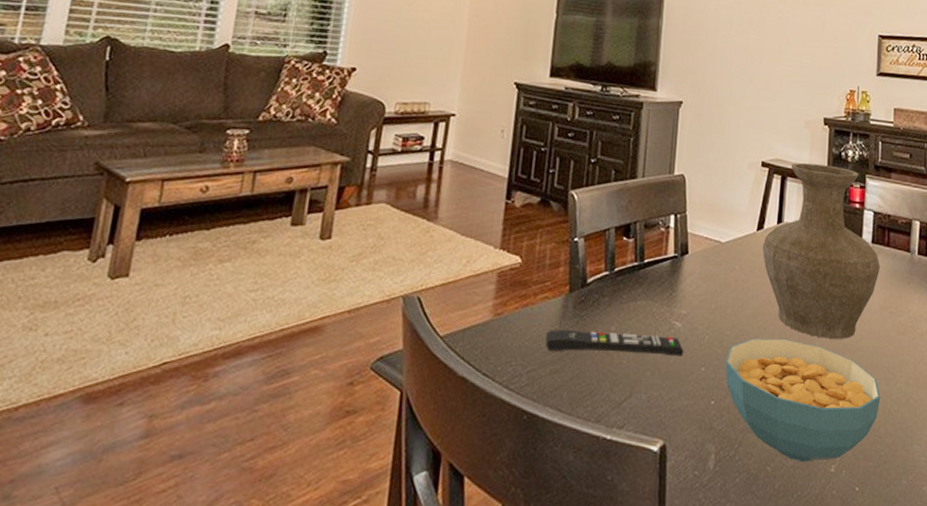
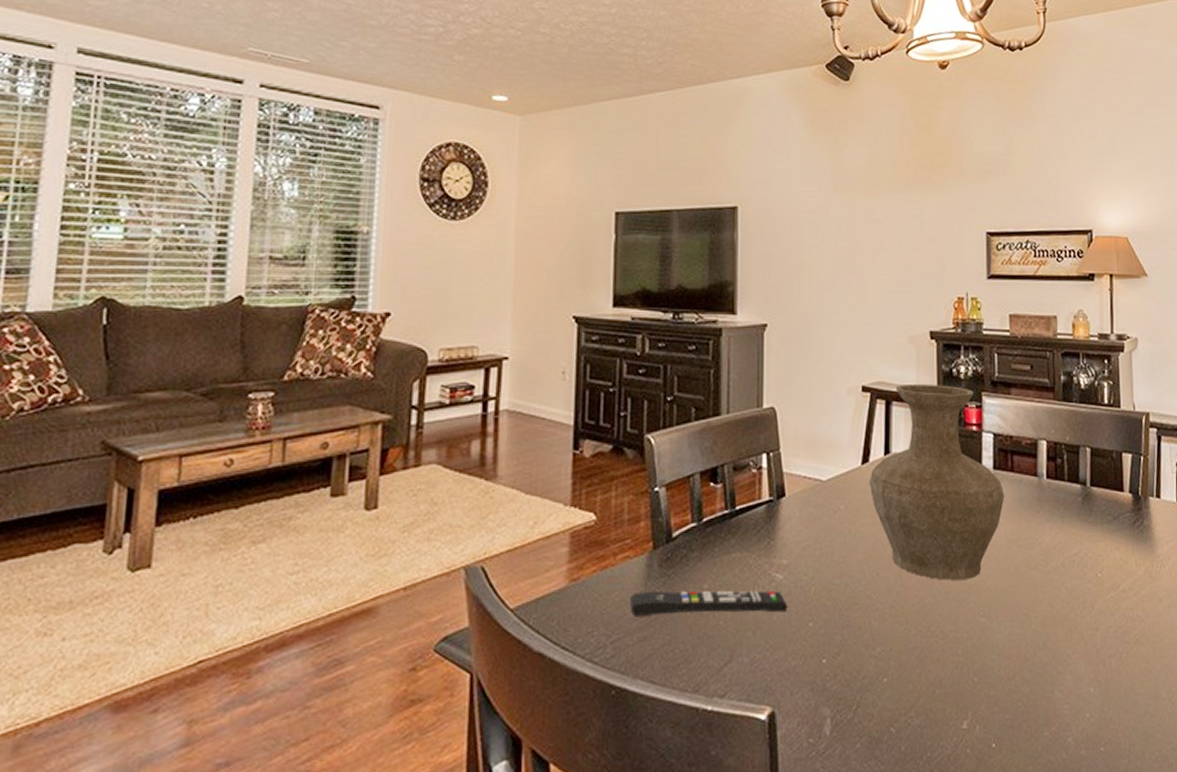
cereal bowl: present [725,338,881,462] -> none [836,583,1014,721]

